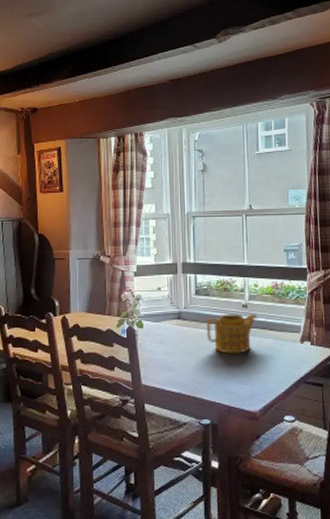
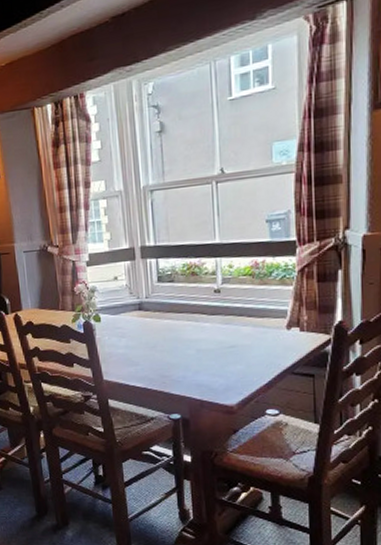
teapot: present [206,313,258,354] -> none [171,300,233,345]

